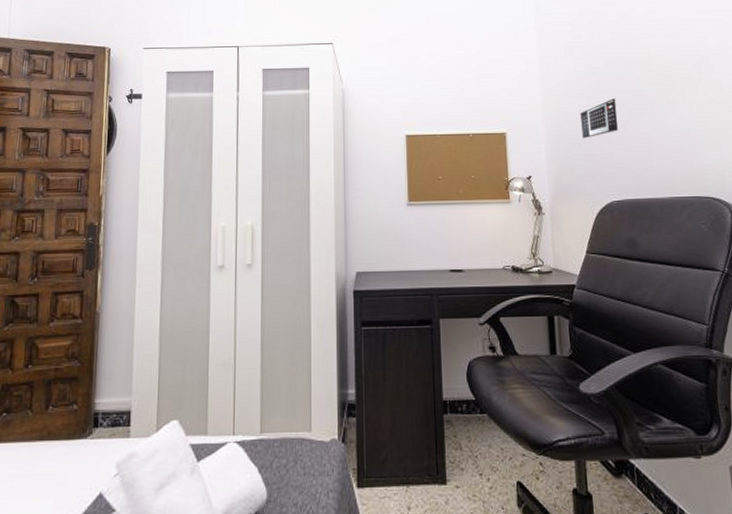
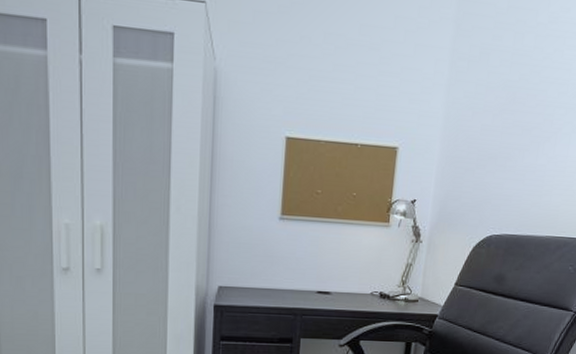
calendar: present [579,98,618,139] -> none [477,120,522,164]

